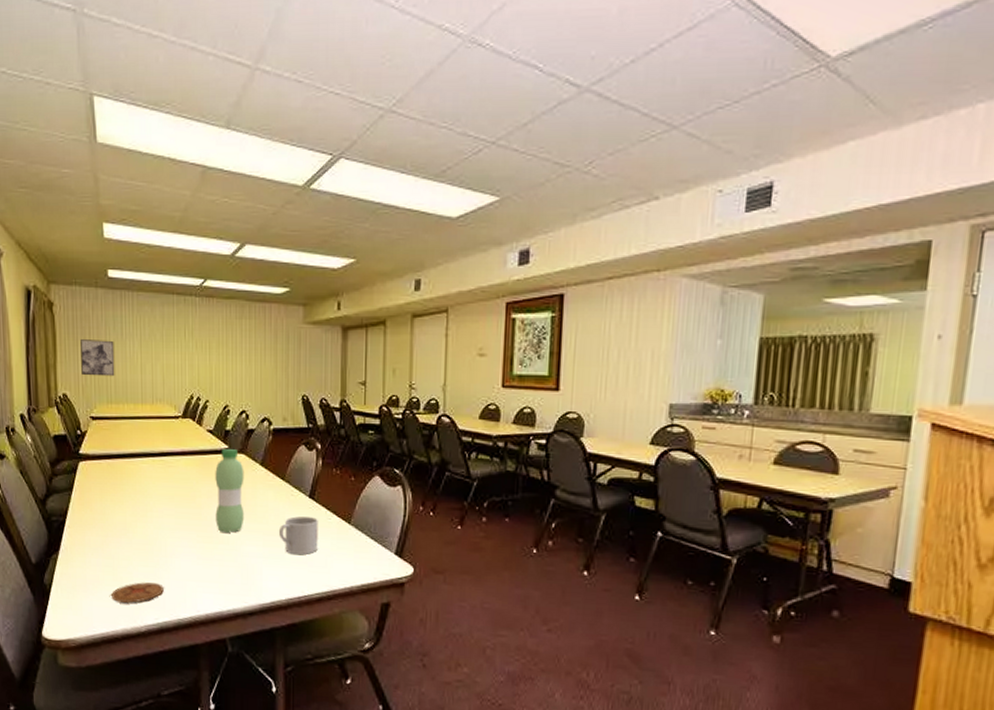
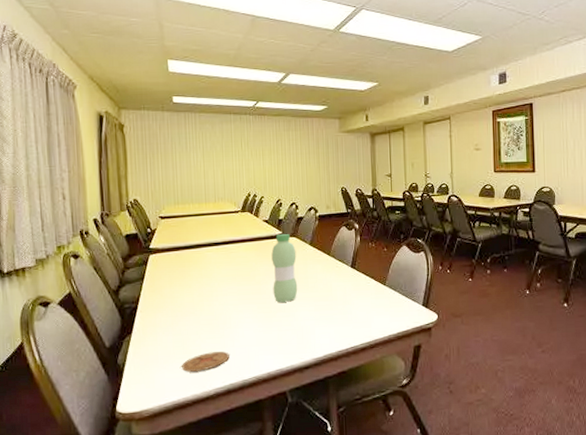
wall art: present [80,339,115,377] -> none [149,153,181,183]
mug: present [278,516,318,555] -> none [327,283,360,315]

